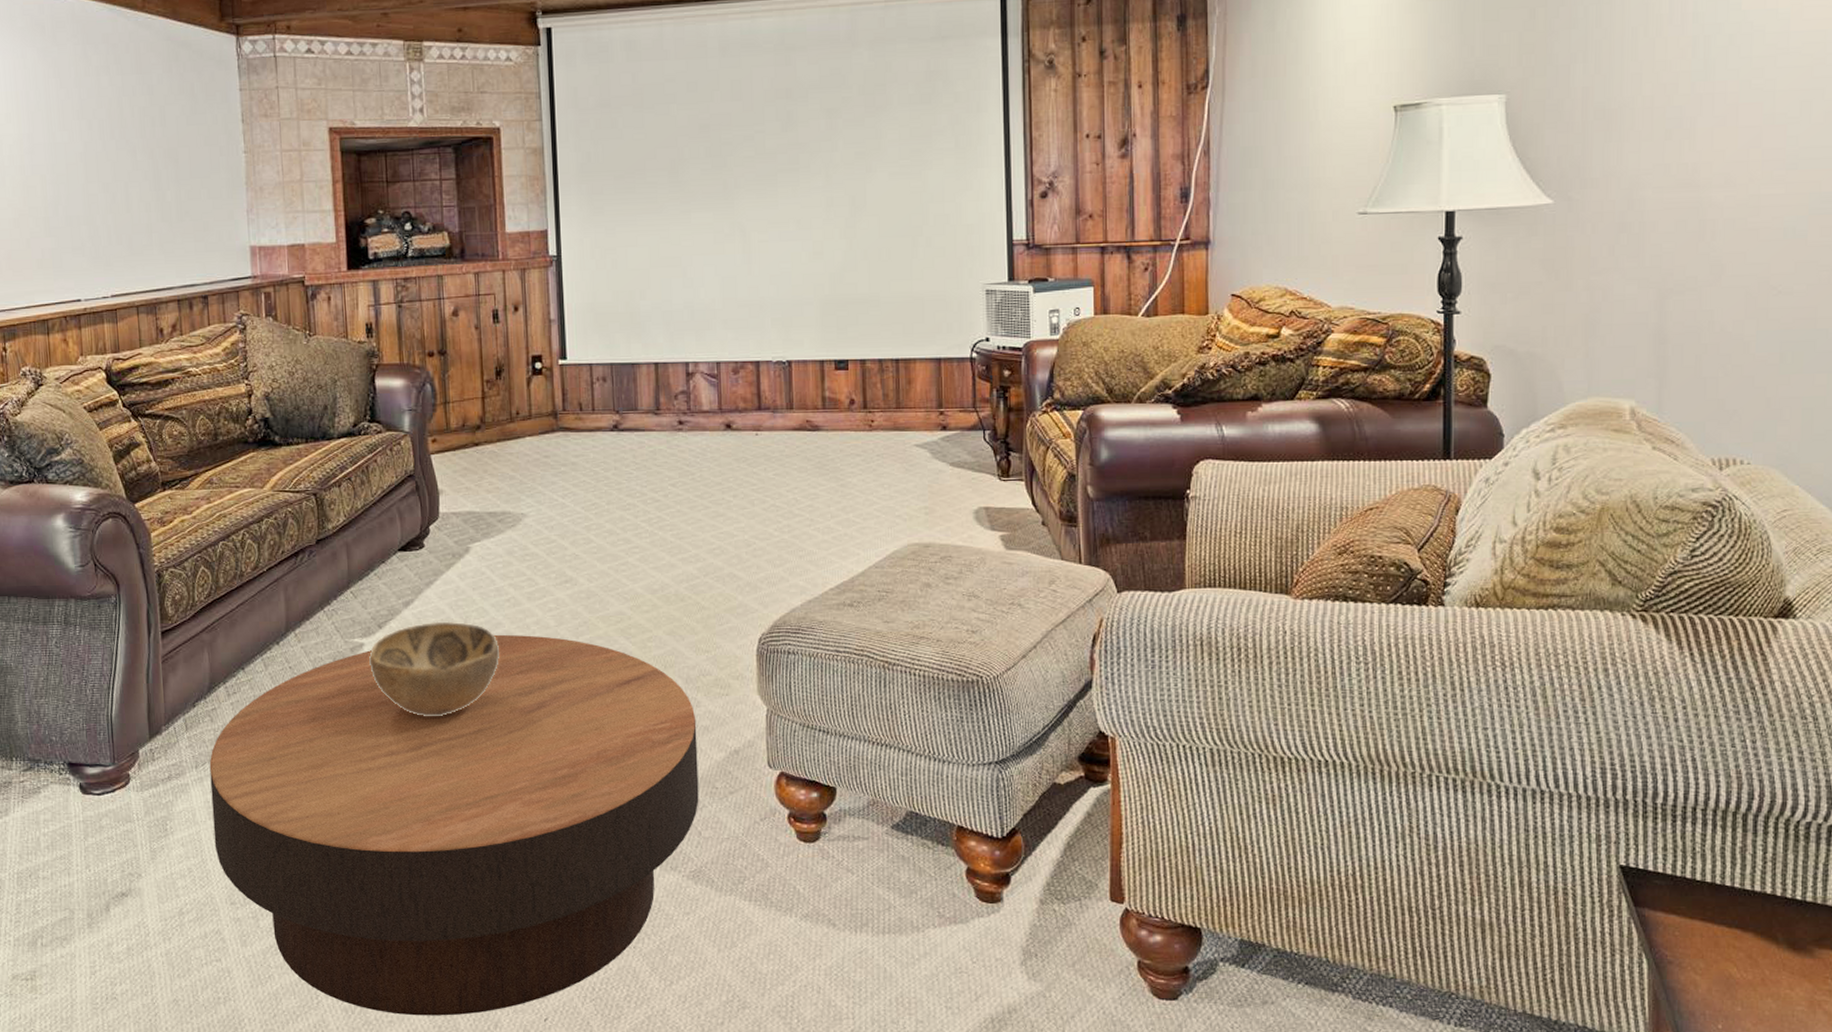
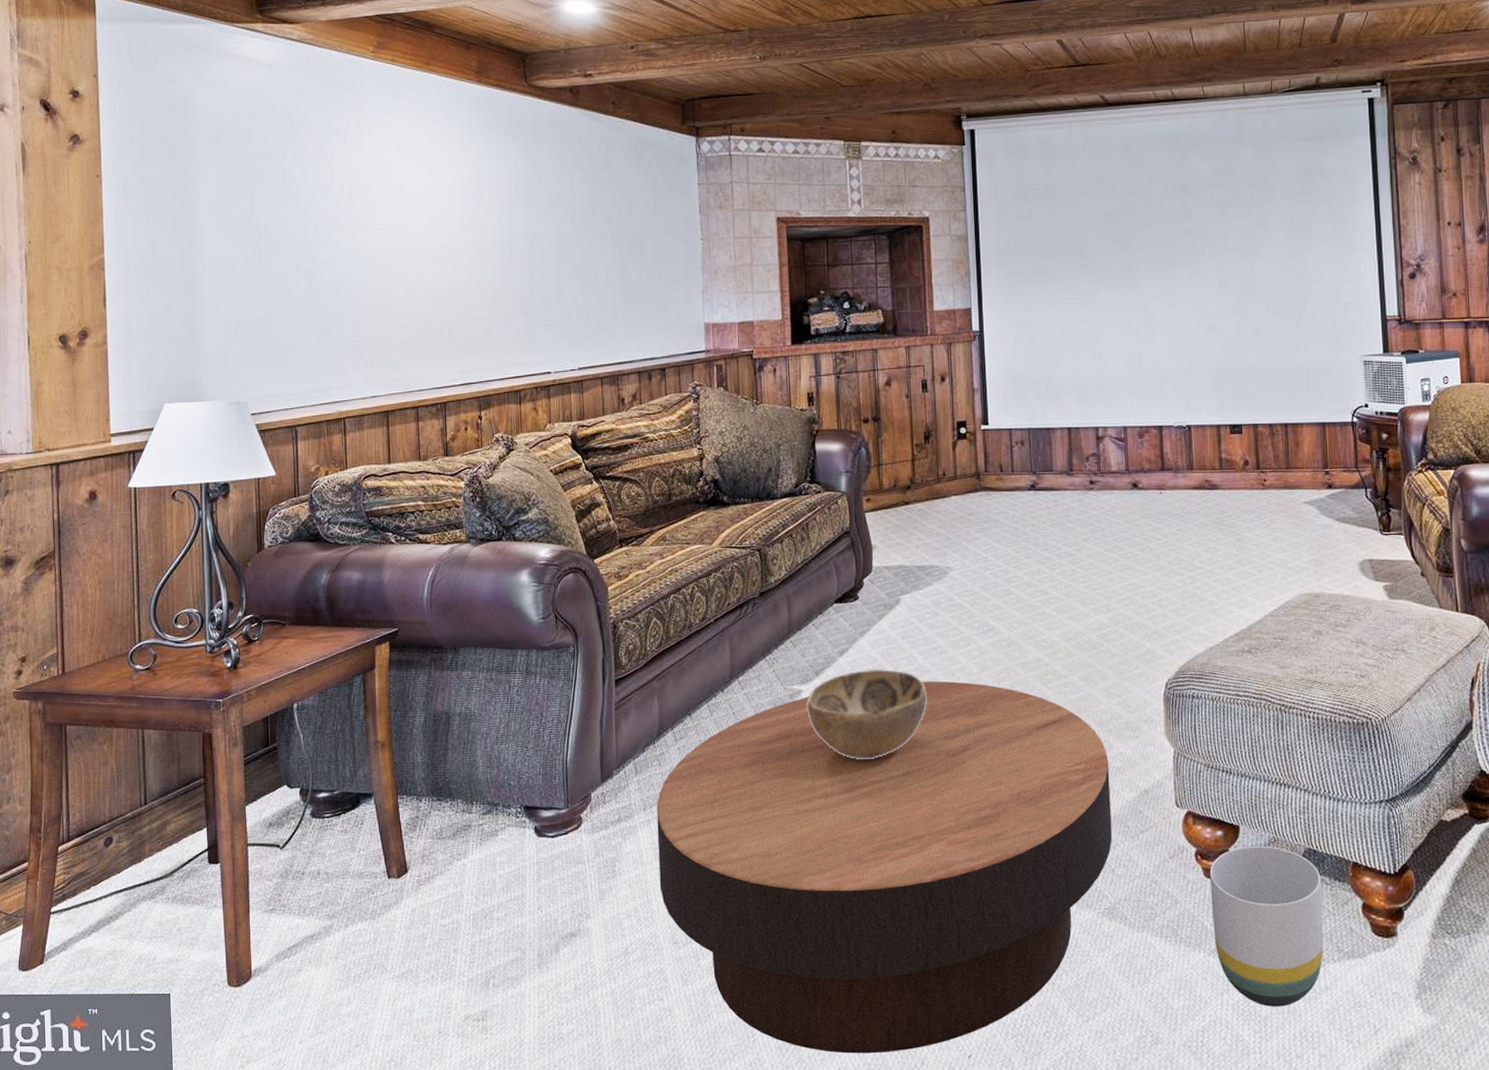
planter: none [803,808,924,972] -> present [1209,845,1324,1007]

